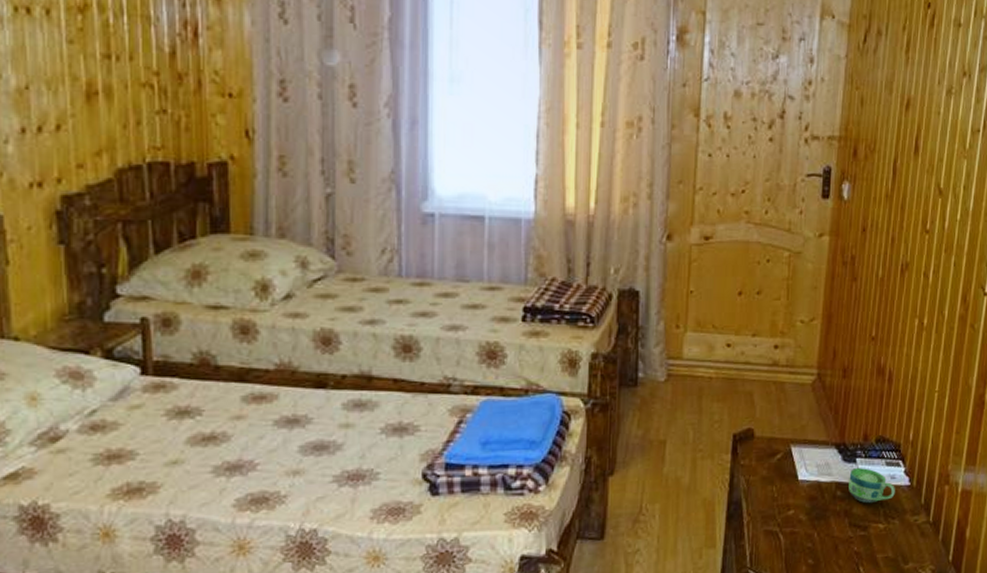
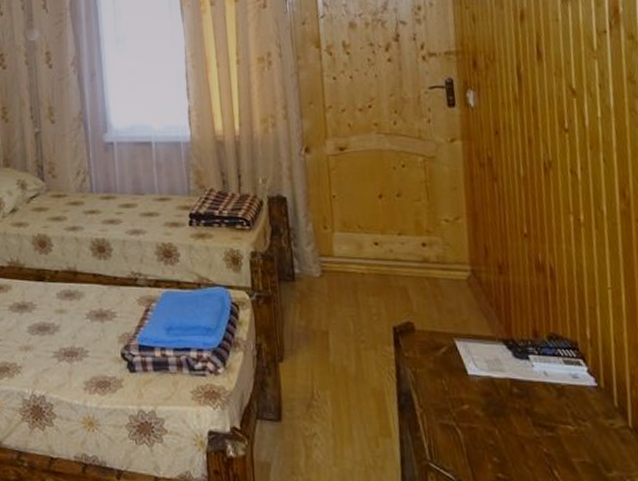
cup: present [848,468,895,504] -> none [524,365,581,403]

